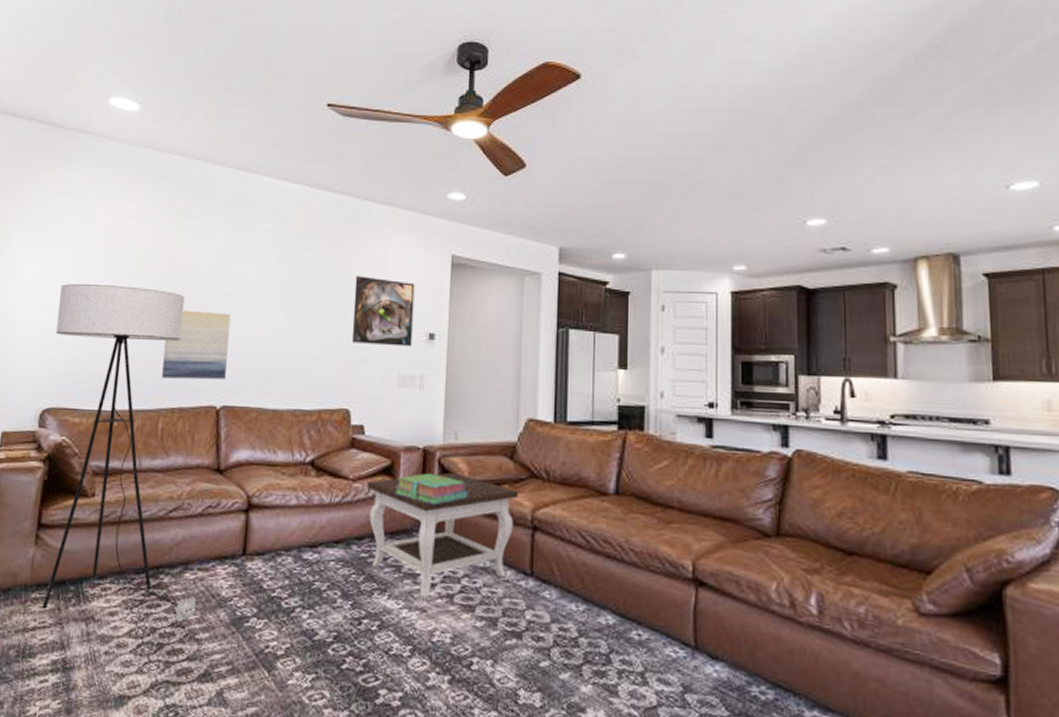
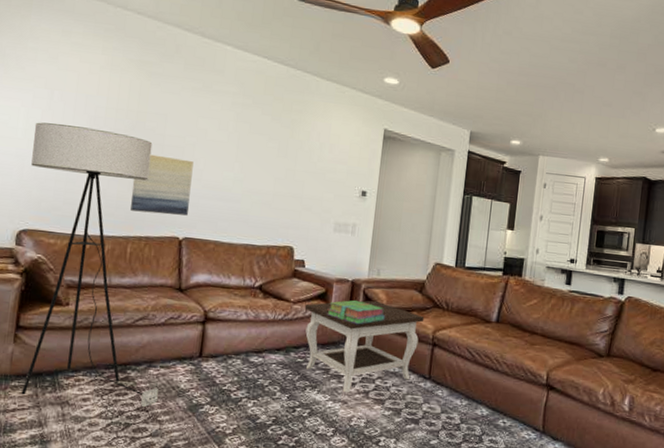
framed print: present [351,276,415,347] -> none [297,139,353,201]

